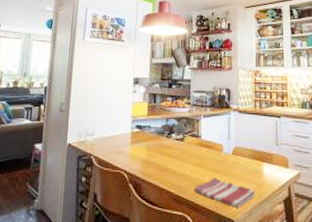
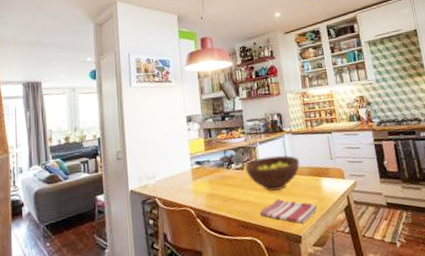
fruit bowl: none [185,131,242,169] -> present [245,155,300,192]

